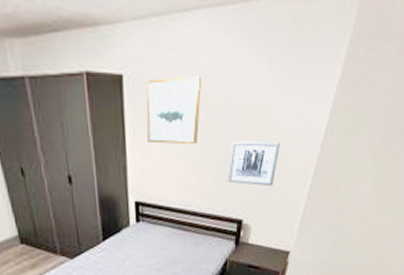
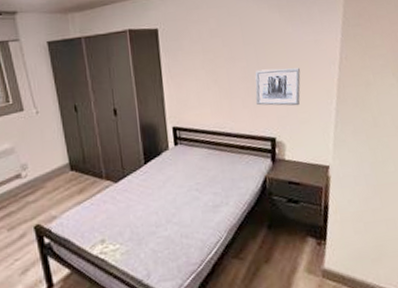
wall art: present [146,76,201,145] -> none [177,24,225,78]

